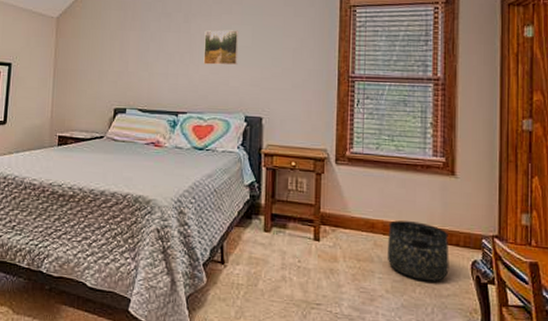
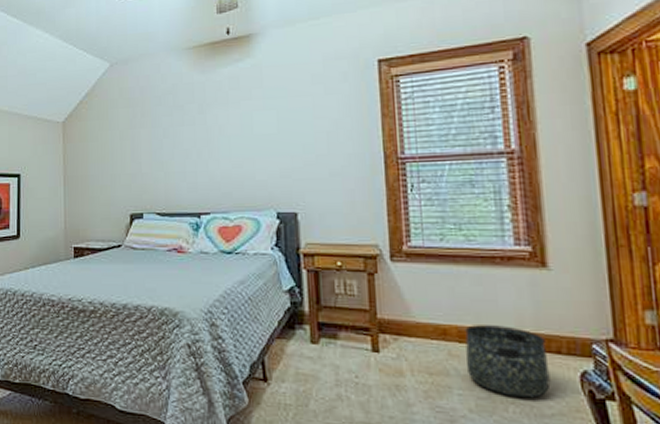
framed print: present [203,30,239,66] -> none [222,117,263,158]

